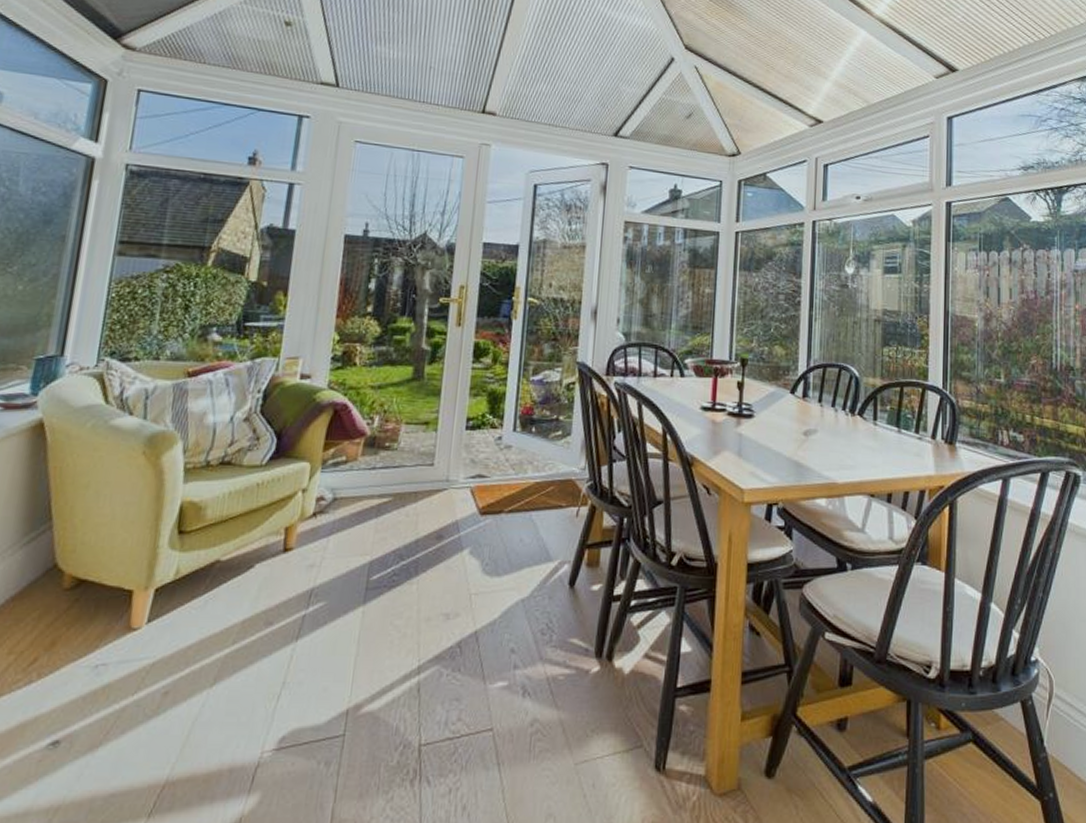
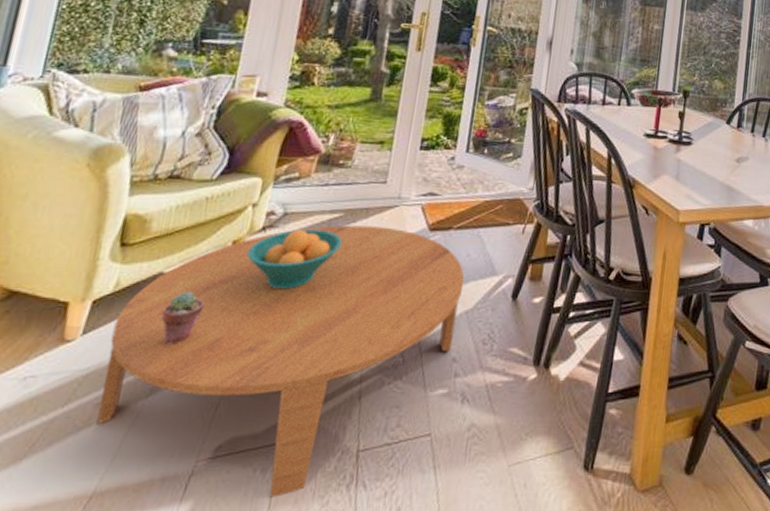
coffee table: none [165,510,519,791] -> present [96,225,465,498]
potted succulent: none [220,579,261,635] -> present [160,291,205,346]
fruit bowl: none [299,514,393,577] -> present [247,229,343,290]

